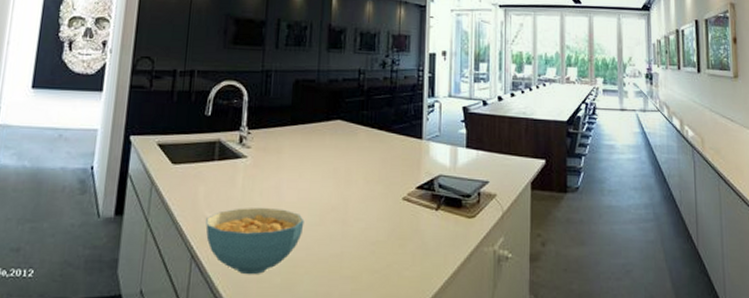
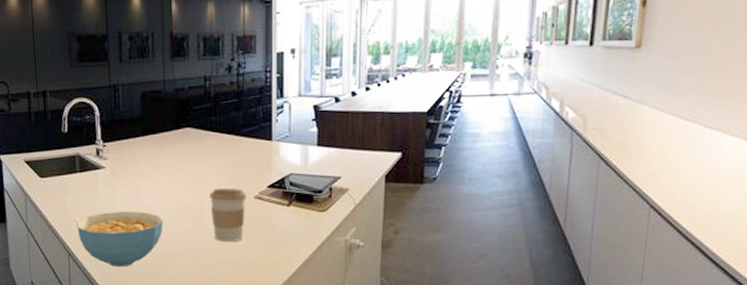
coffee cup: none [356,186,395,248] -> present [210,188,246,241]

